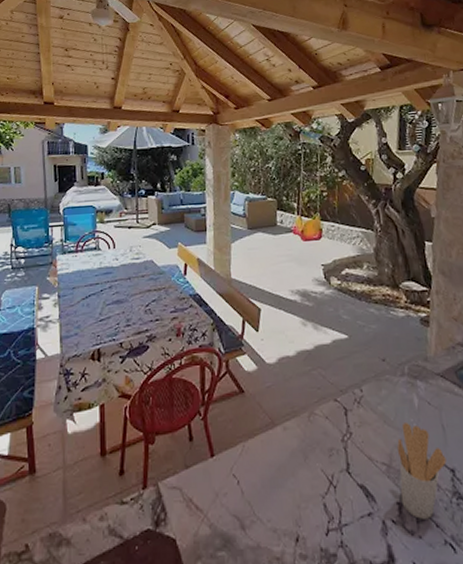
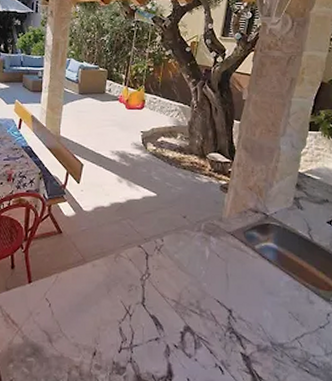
utensil holder: present [397,423,447,519] -> none [184,270,226,347]

